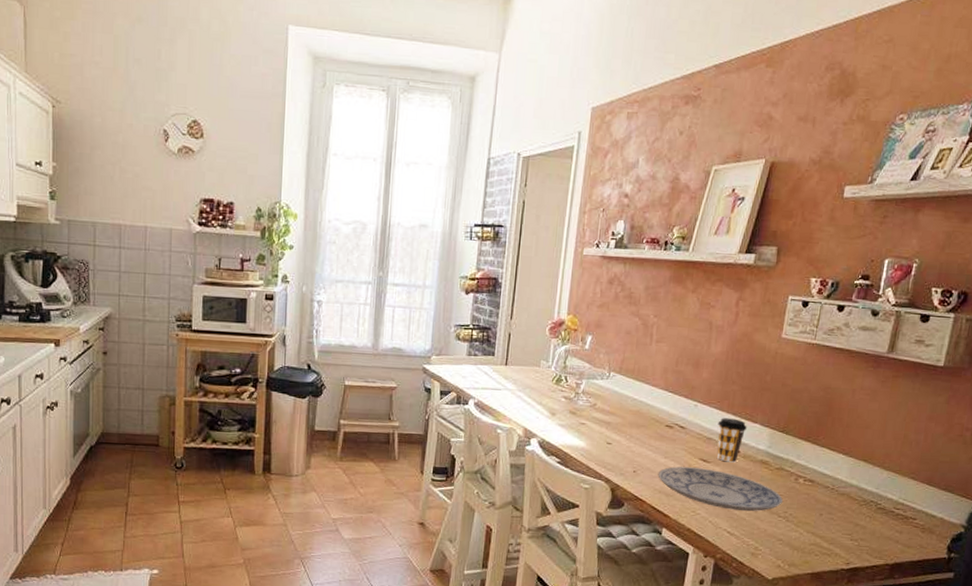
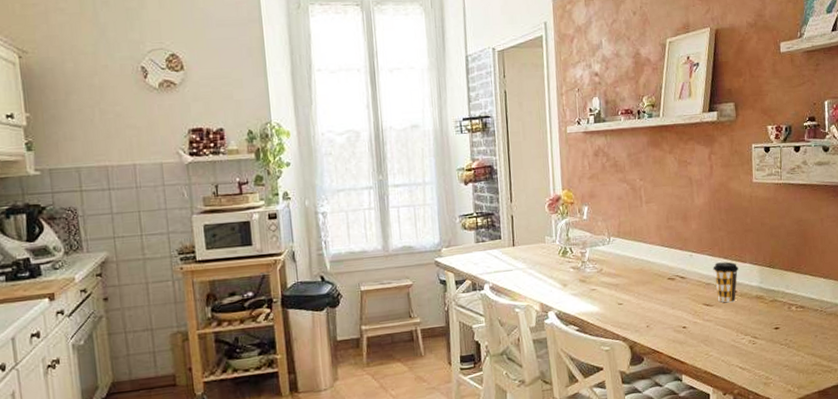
plate: present [658,466,783,511] -> none [669,312,782,347]

